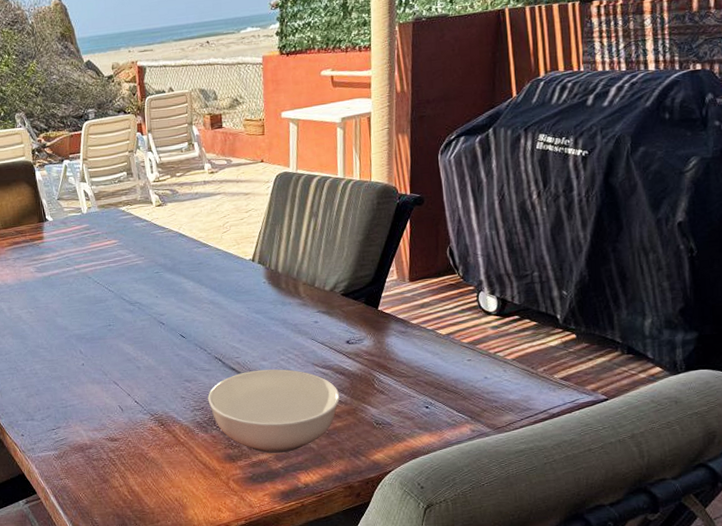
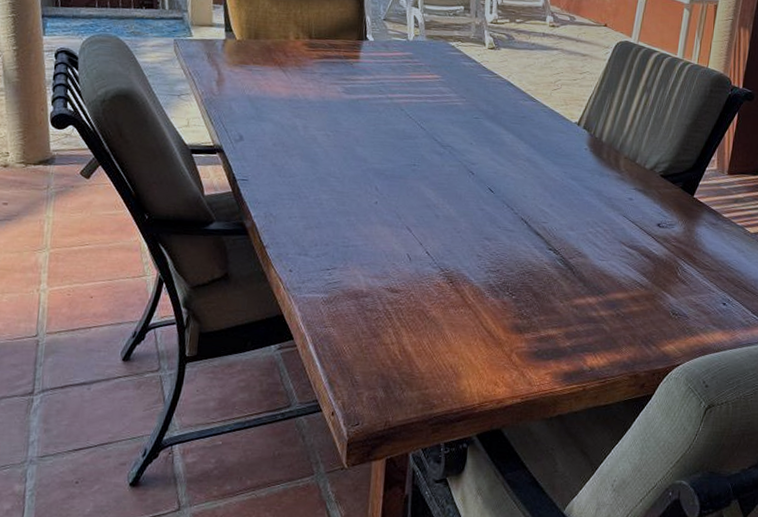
bowl: present [208,369,340,454] -> none [505,239,642,332]

